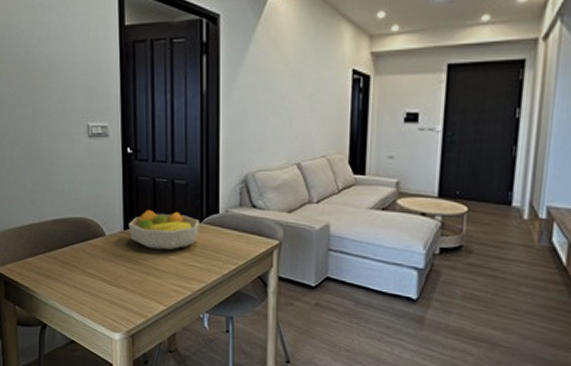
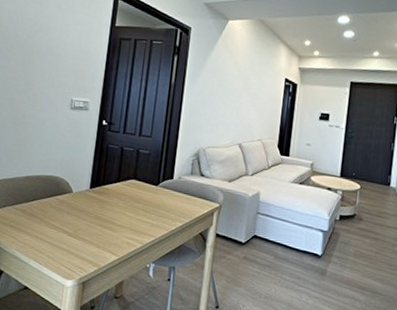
fruit bowl: present [128,209,199,251] -> none [94,172,156,208]

